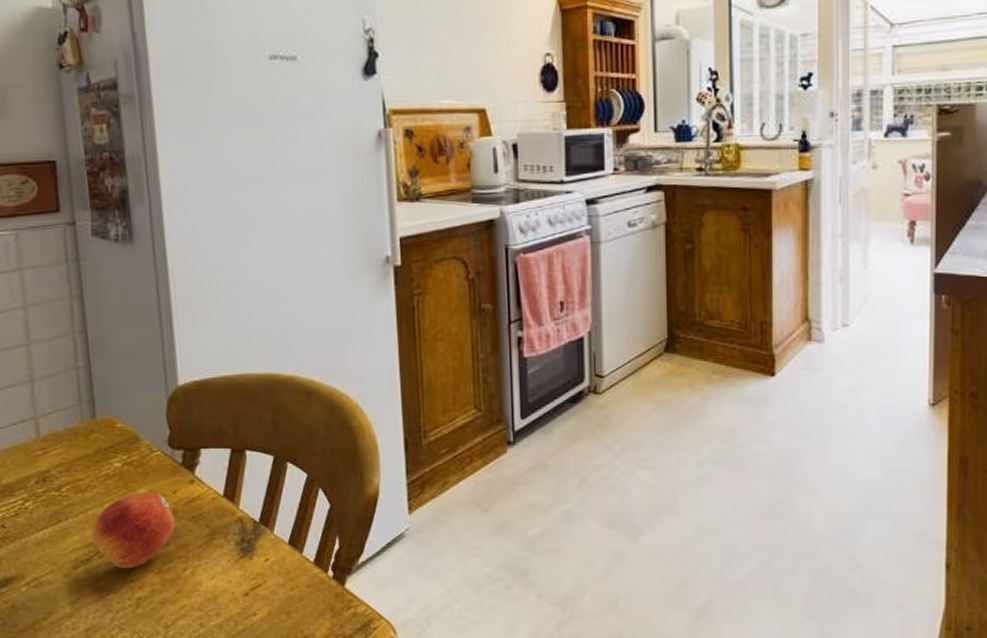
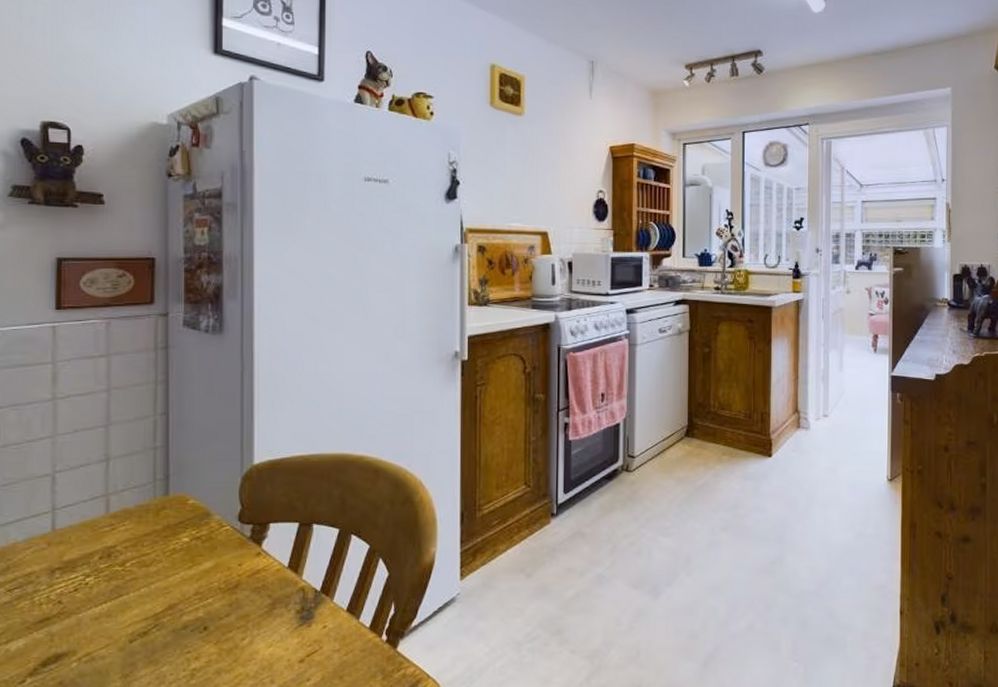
fruit: present [90,492,175,568] -> none [151,565,238,640]

